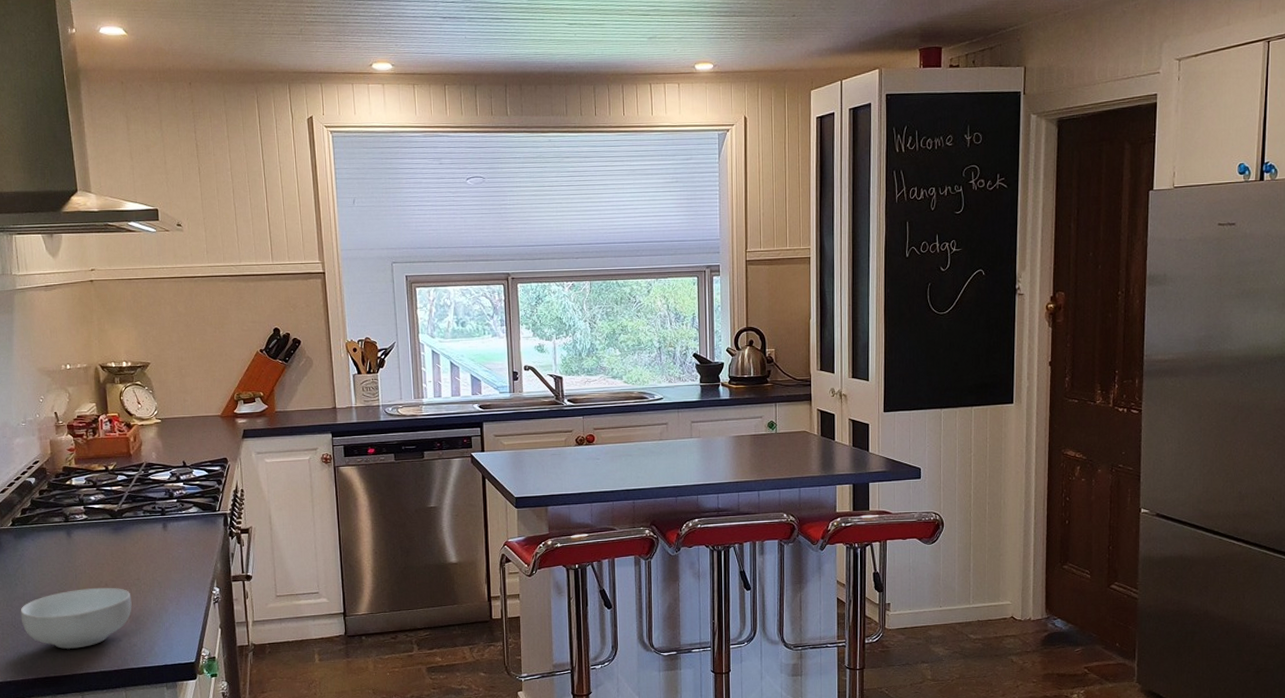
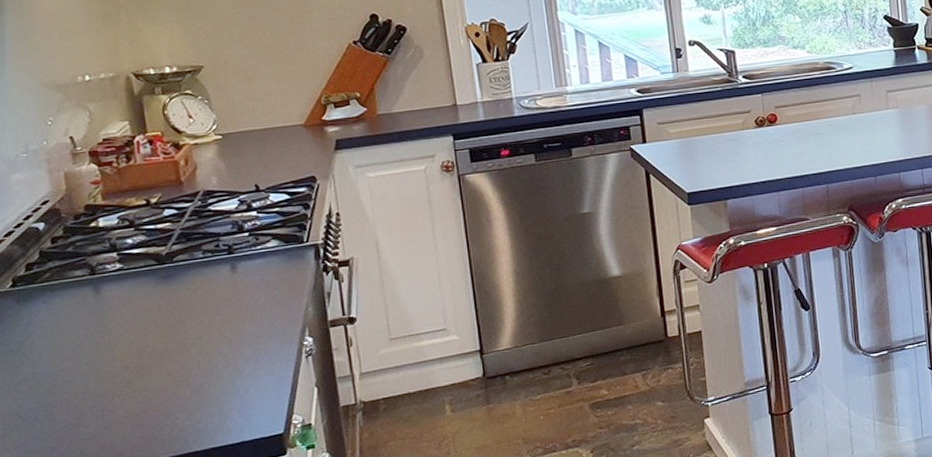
cereal bowl: present [20,587,132,649] -> none [29,351,192,439]

